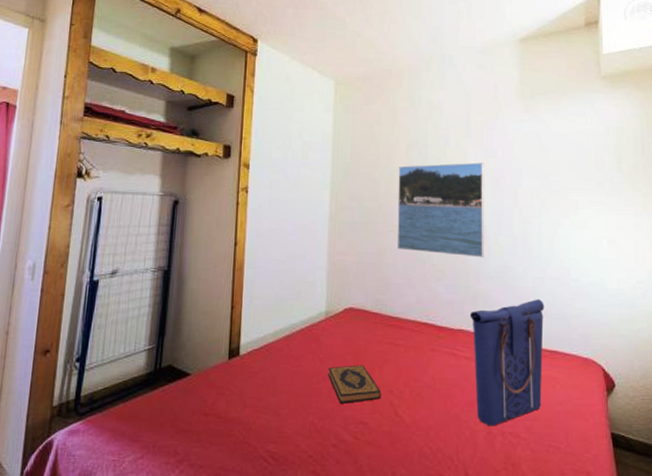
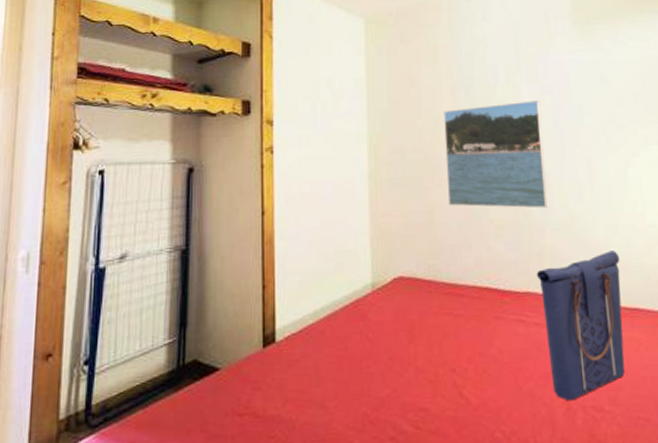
hardback book: present [328,365,382,404] -> none [379,342,443,389]

